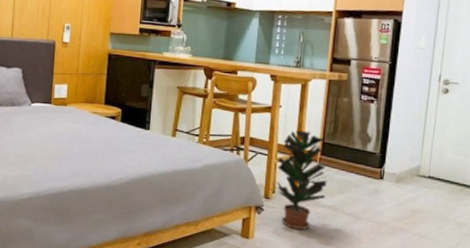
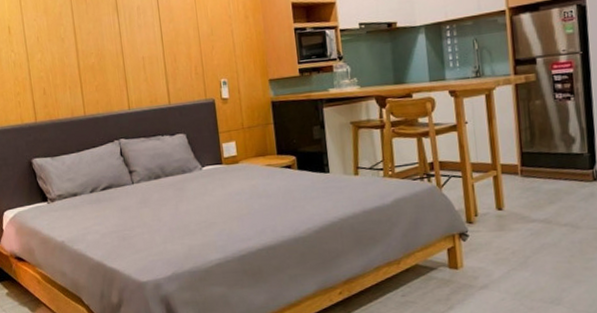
potted plant: present [268,130,327,230] -> none [470,143,536,251]

